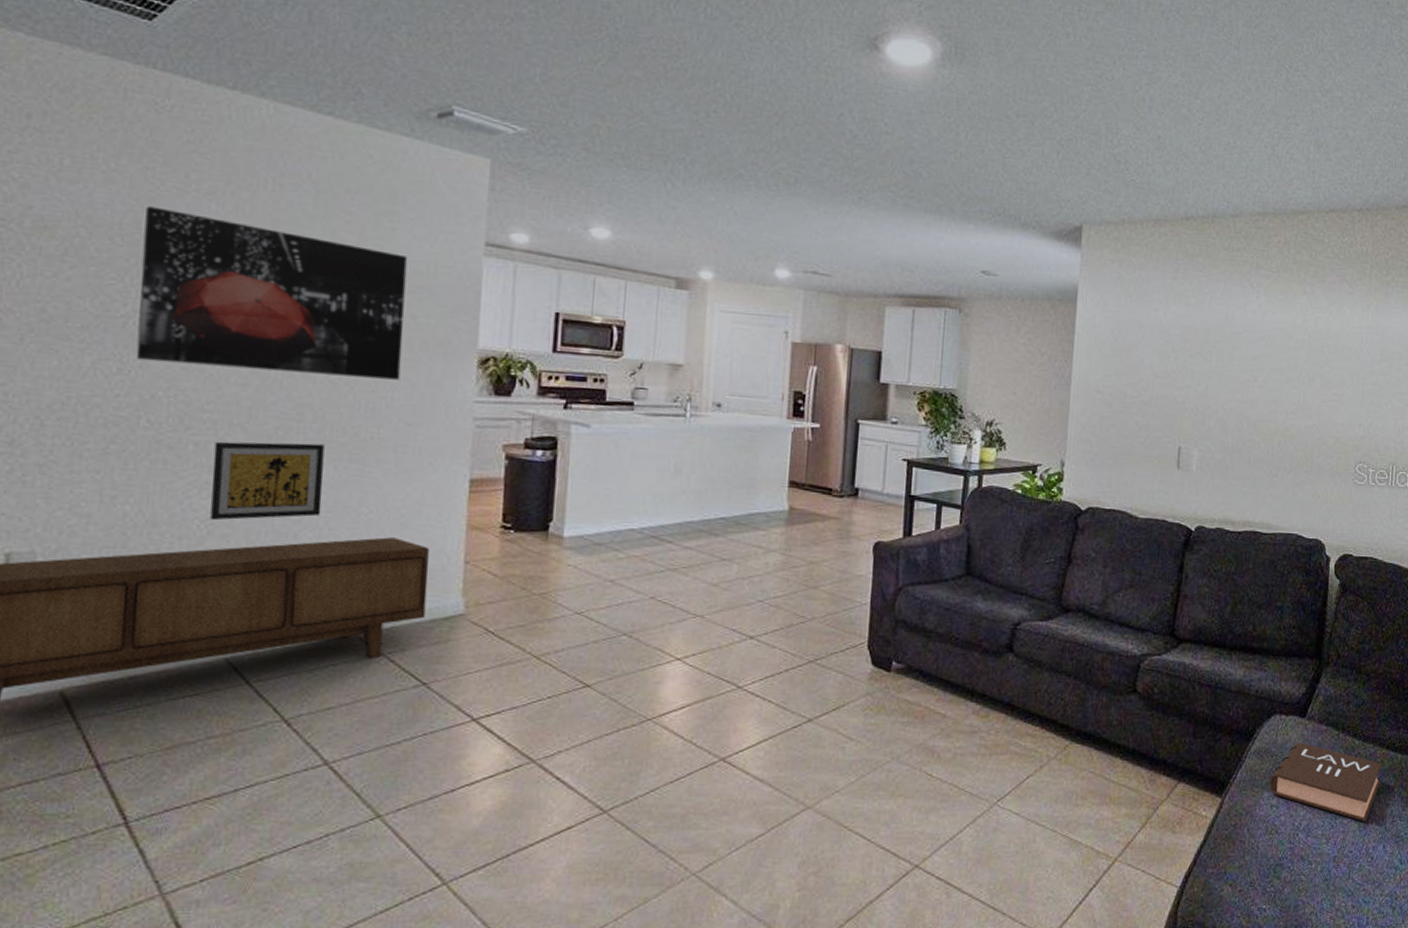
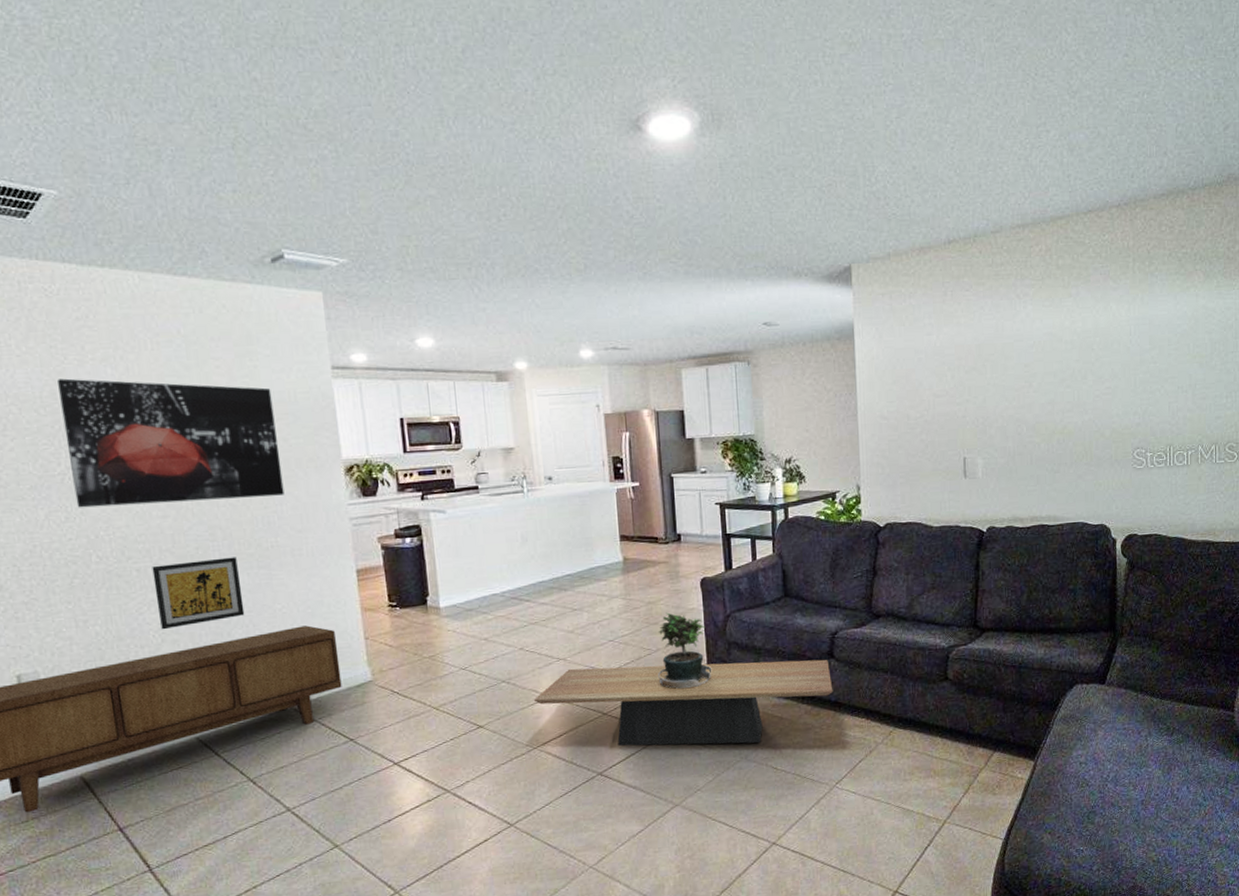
coffee table: none [658,628,1008,743] -> present [535,659,833,746]
potted plant: none [809,576,873,669] -> present [658,612,712,690]
book: present [1269,742,1382,822] -> none [1077,706,1180,769]

